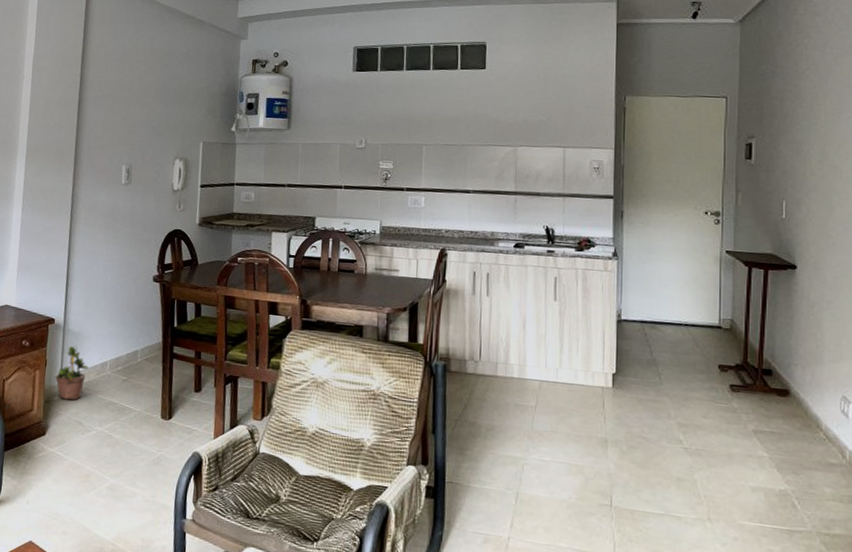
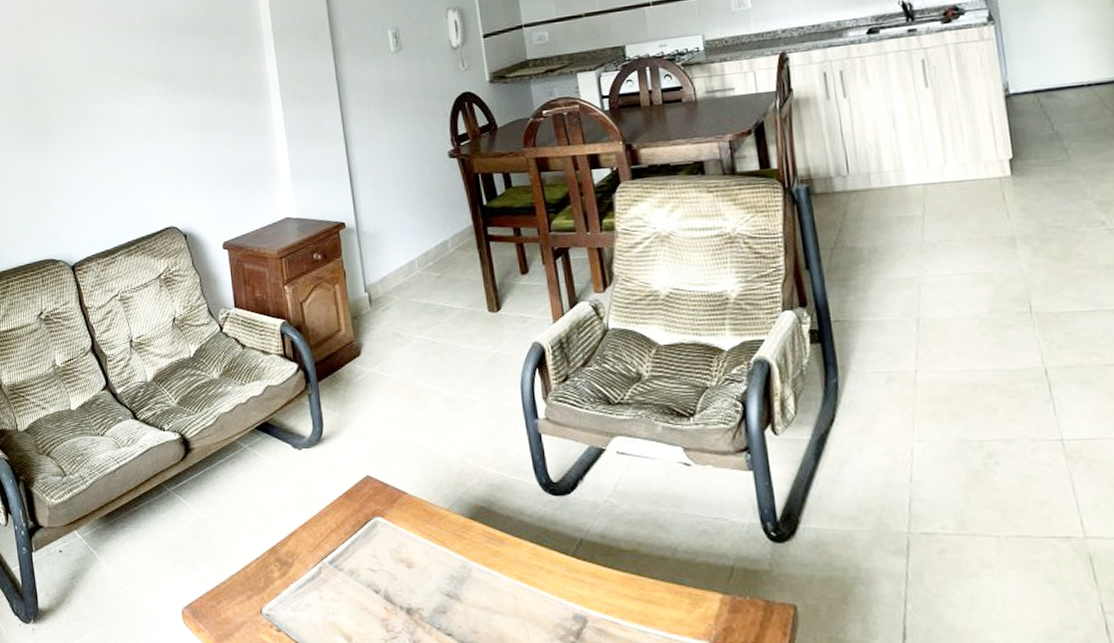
potted plant: present [54,345,88,401] -> none [357,247,394,312]

